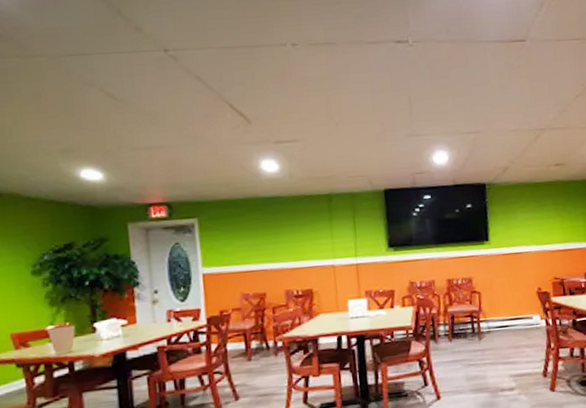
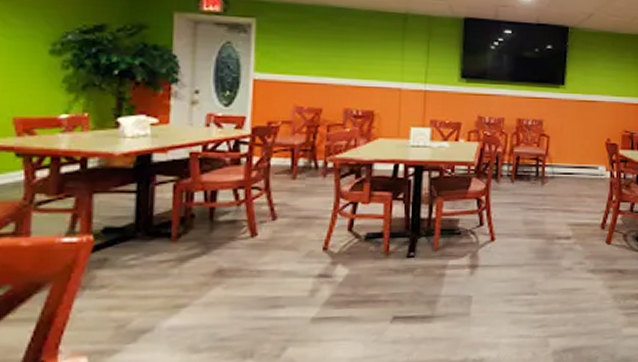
cup: present [47,325,75,355] -> none [60,116,95,148]

